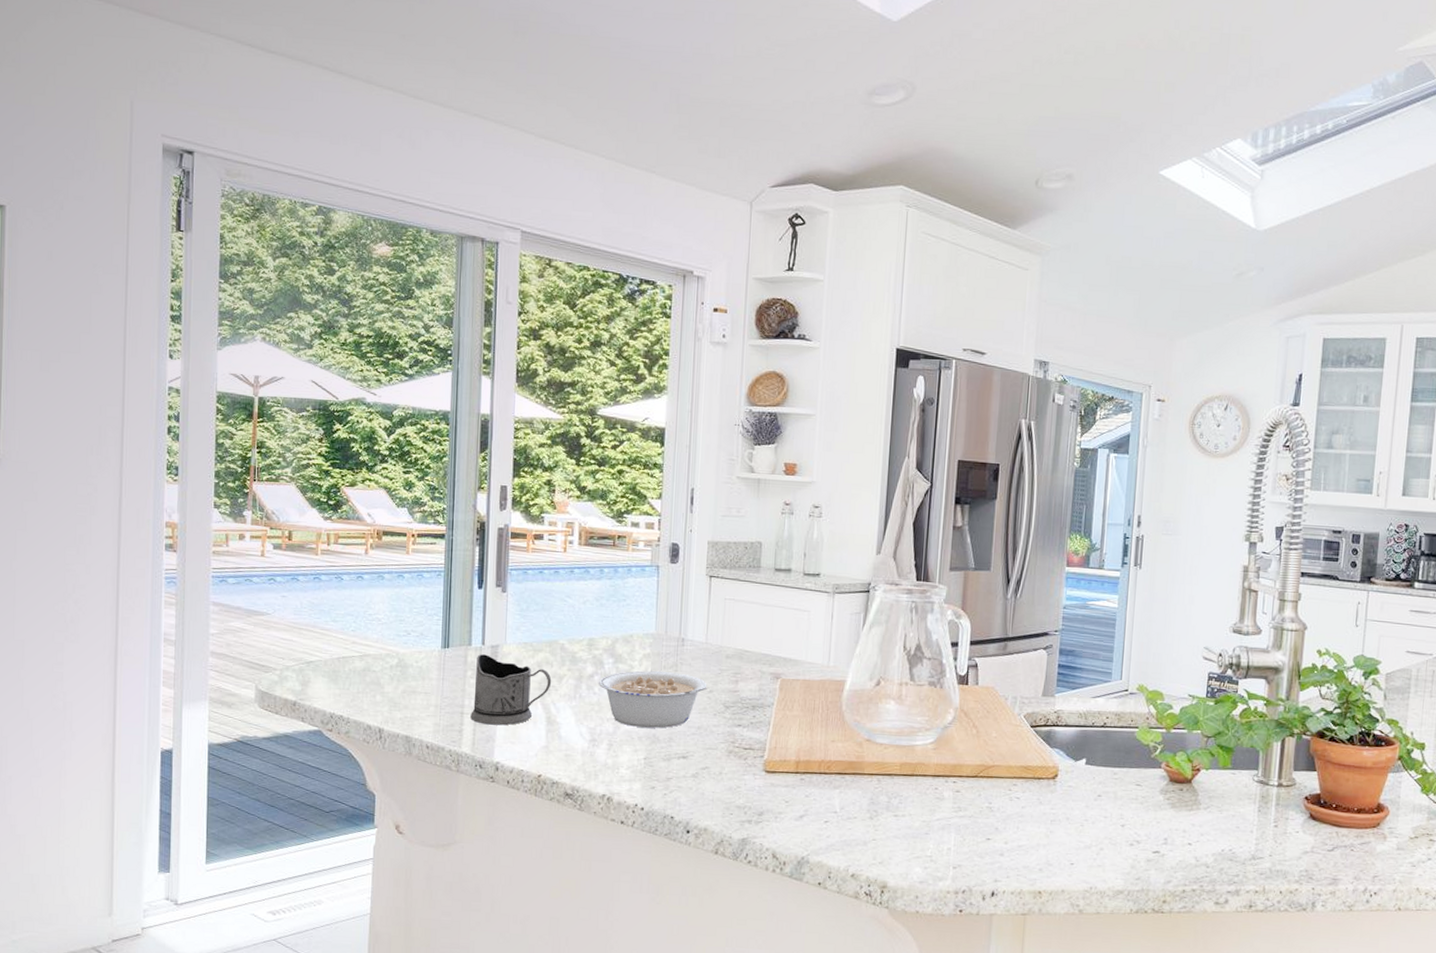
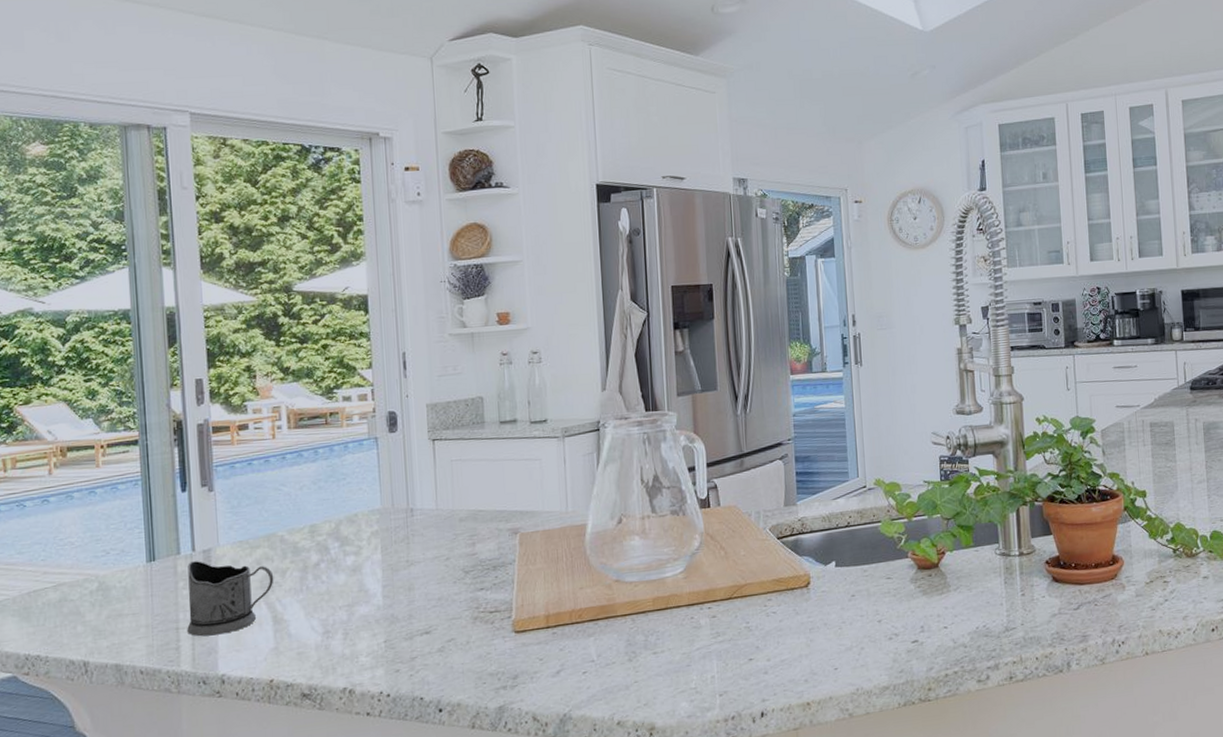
legume: present [598,670,707,728] -> none [325,545,443,611]

